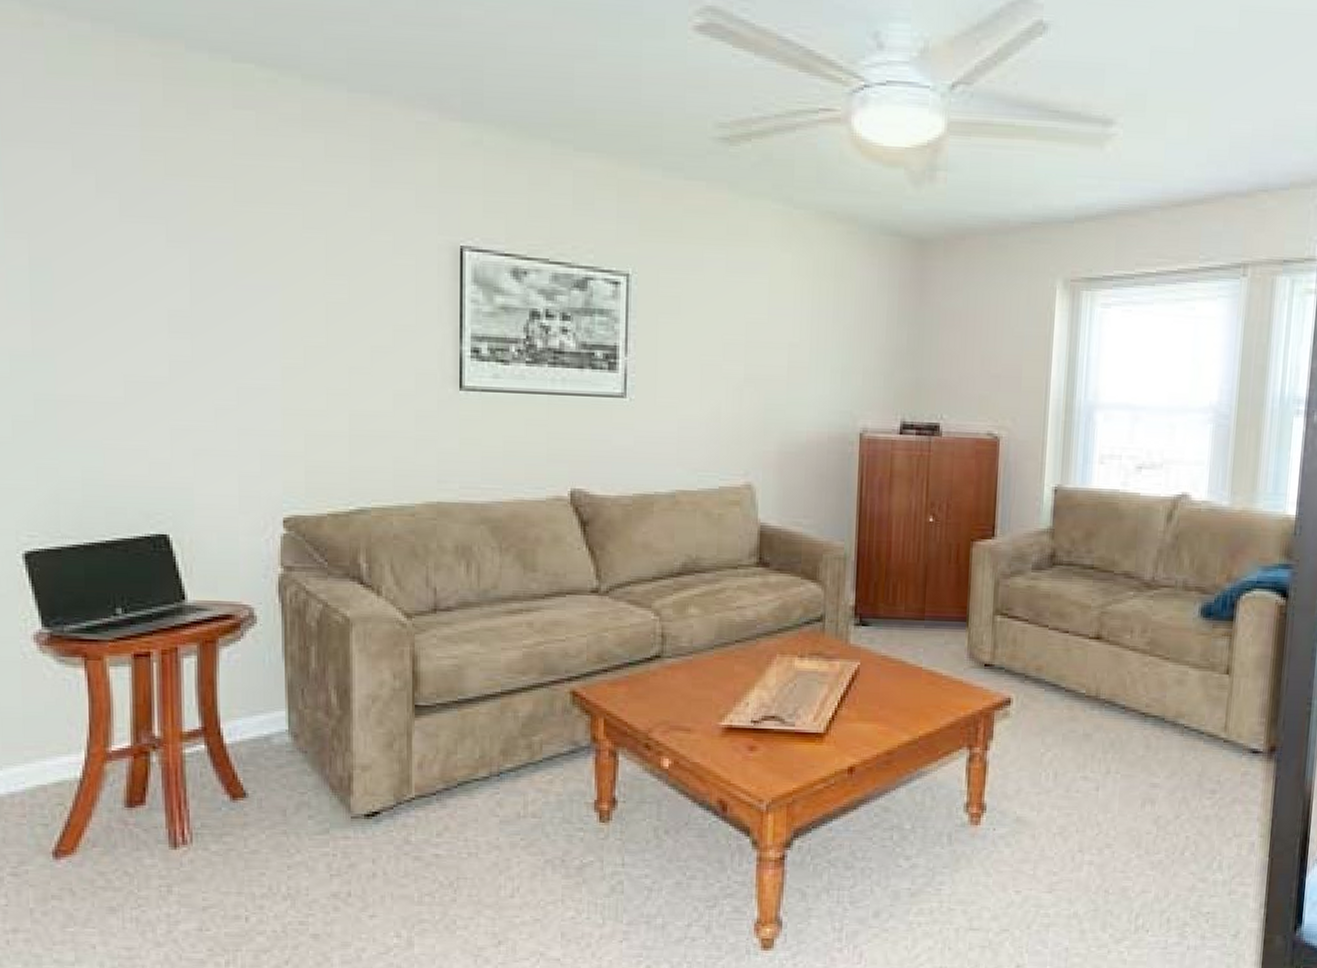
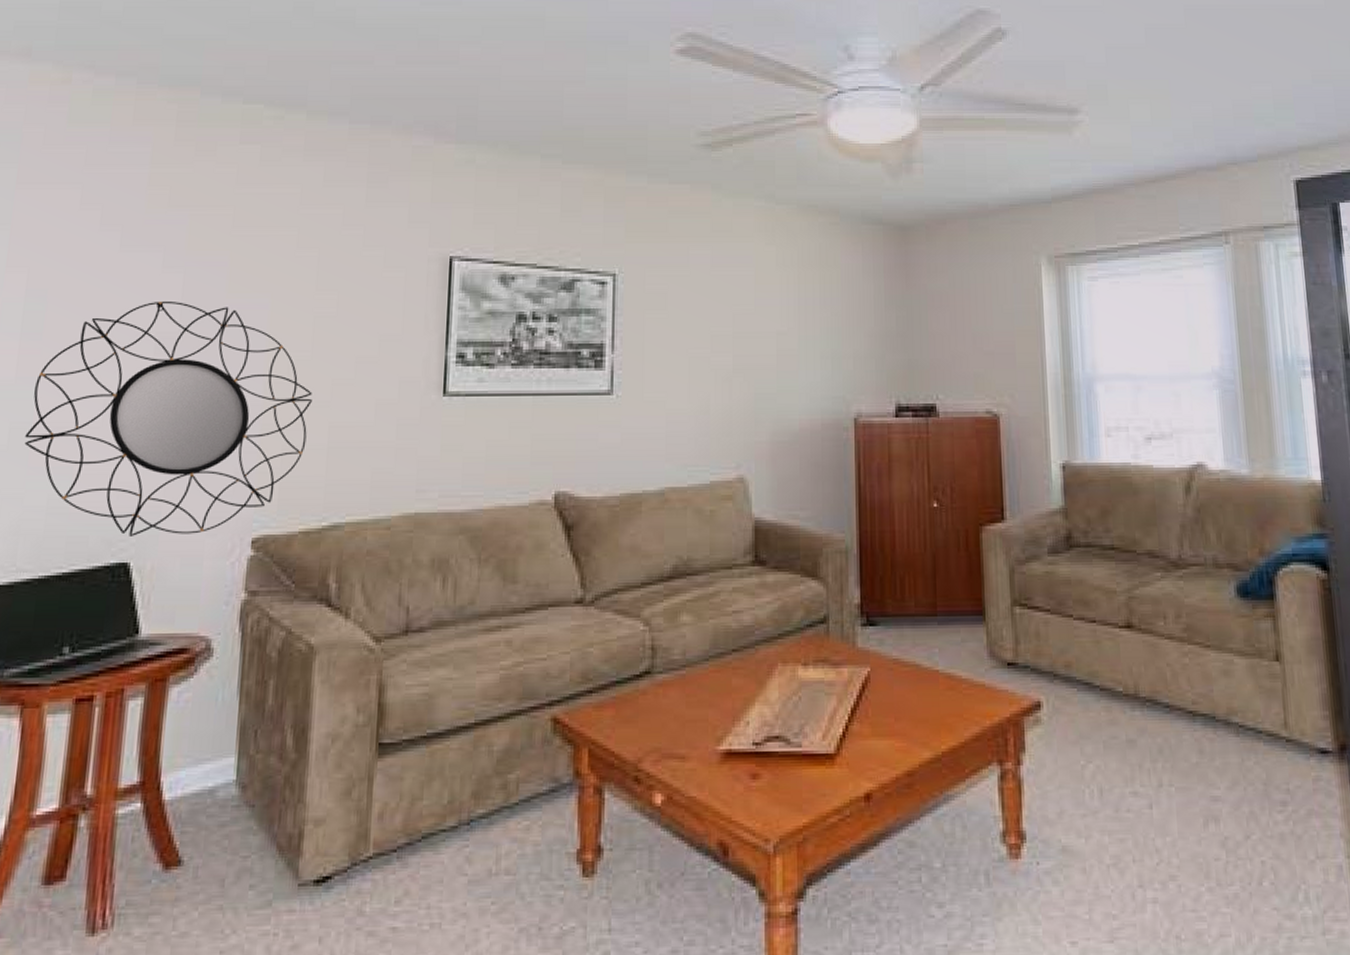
home mirror: none [51,277,330,511] -> present [24,300,312,536]

